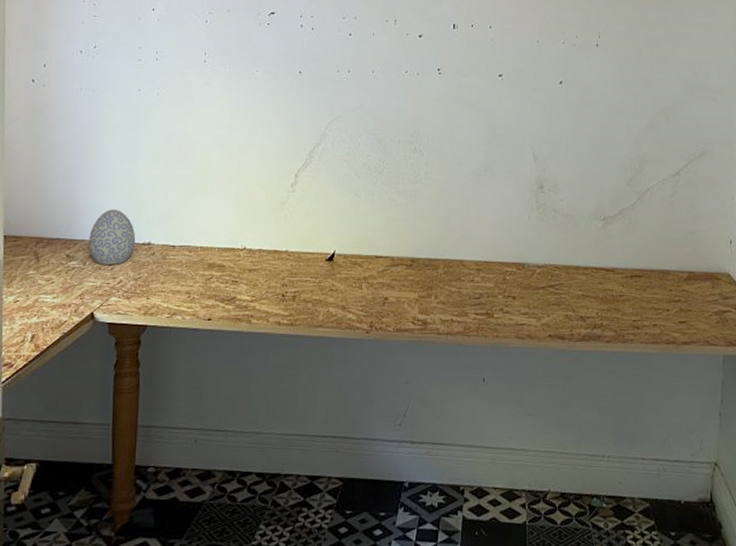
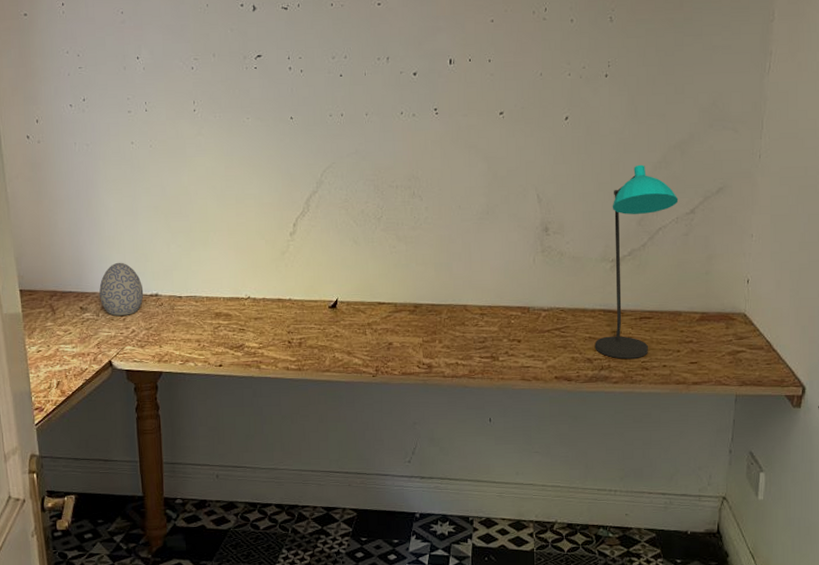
desk lamp: none [587,128,665,317] -> present [594,164,679,359]

